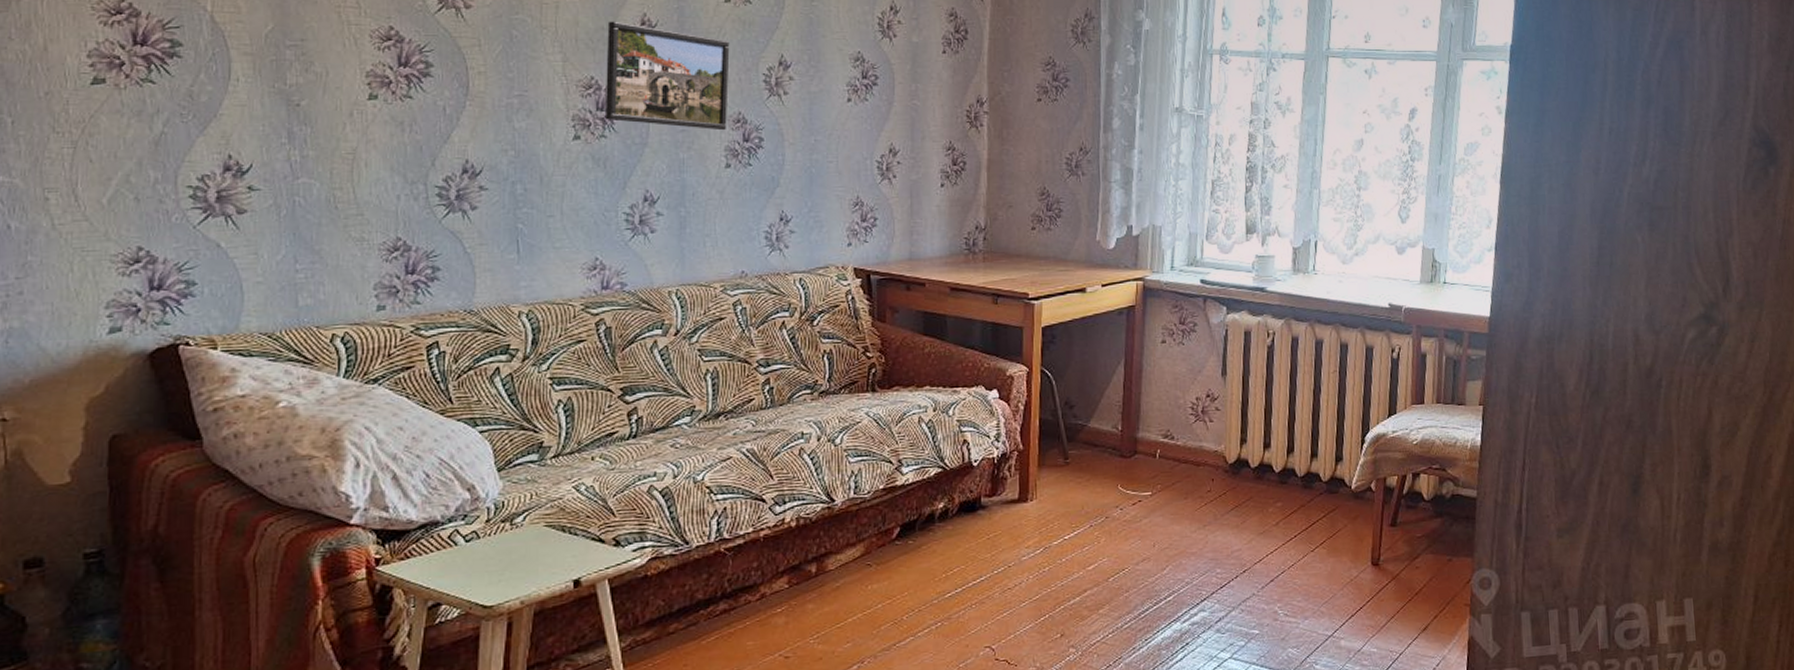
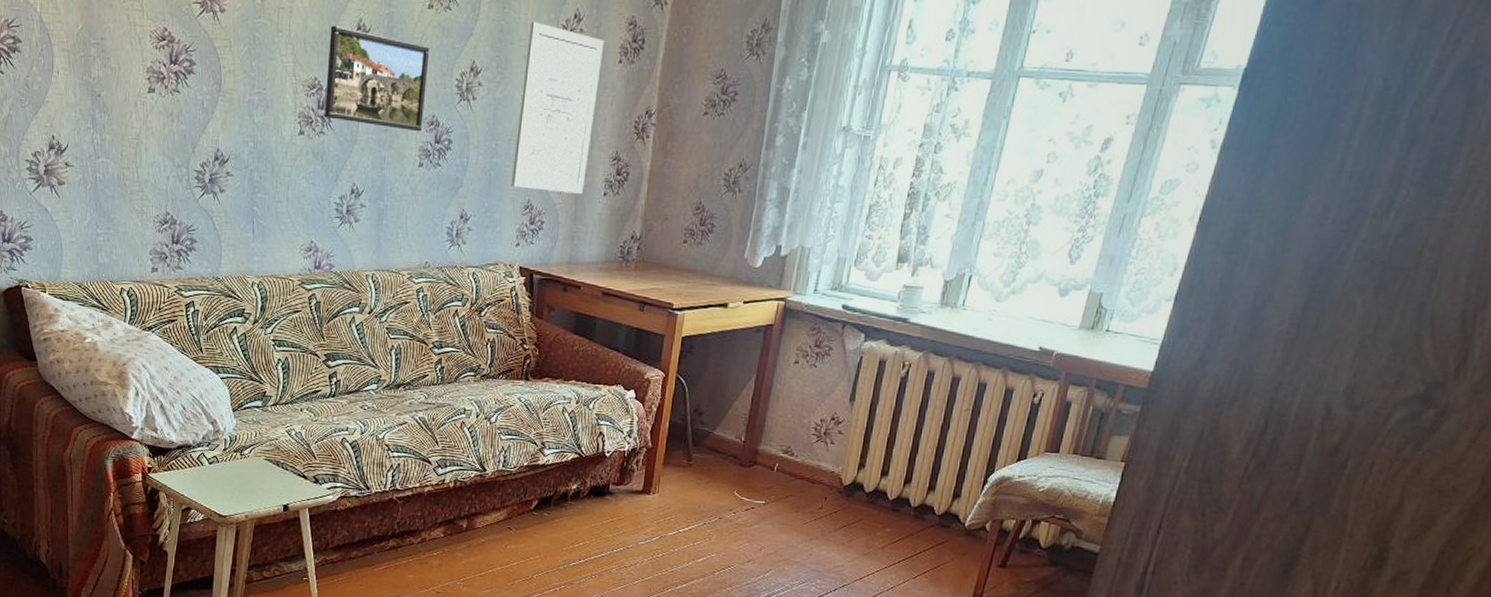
wall art: none [836,15,925,187] -> present [511,22,605,194]

